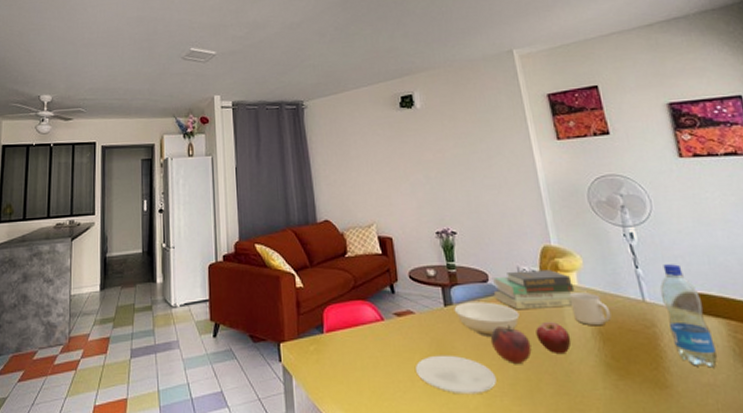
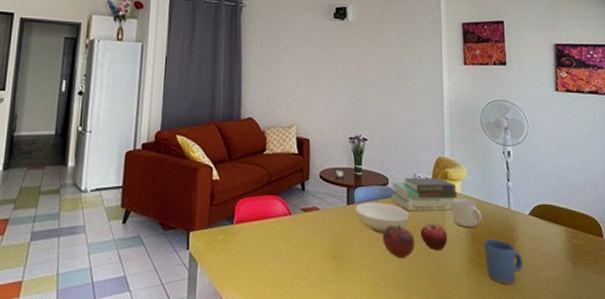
plate: present [416,355,497,395] -> none [314,248,382,284]
mug: none [618,337,675,392] -> present [484,238,523,284]
bottle: present [659,264,718,368] -> none [522,180,556,265]

